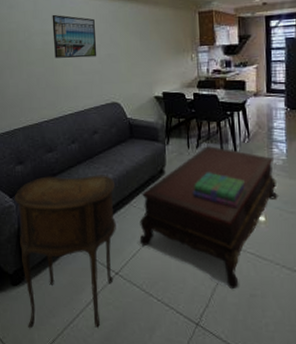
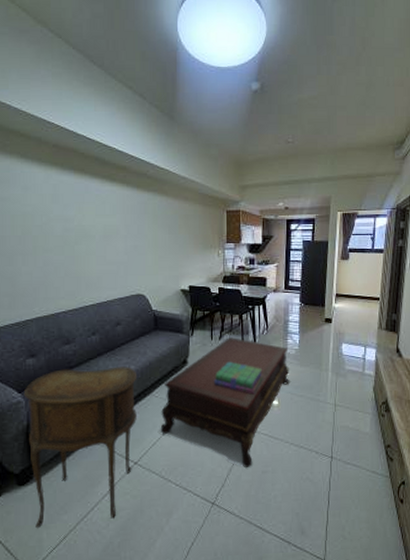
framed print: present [52,14,97,59] -> none [74,200,123,248]

